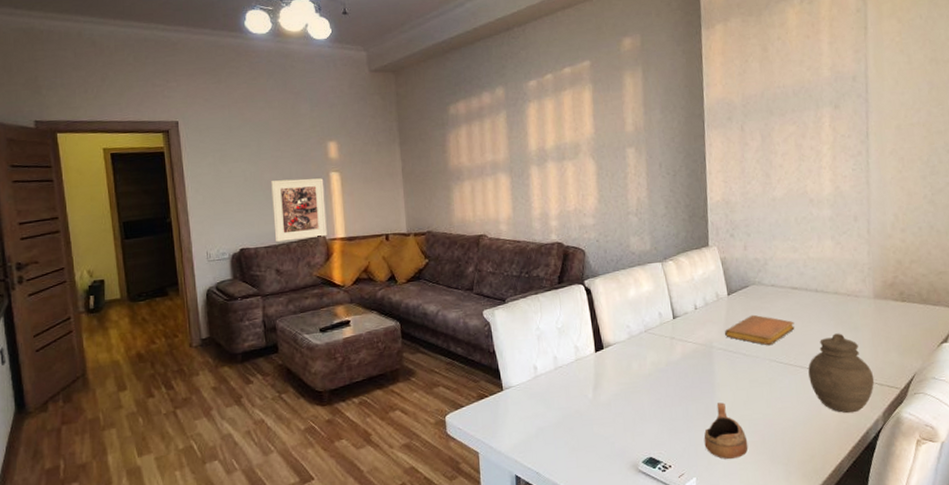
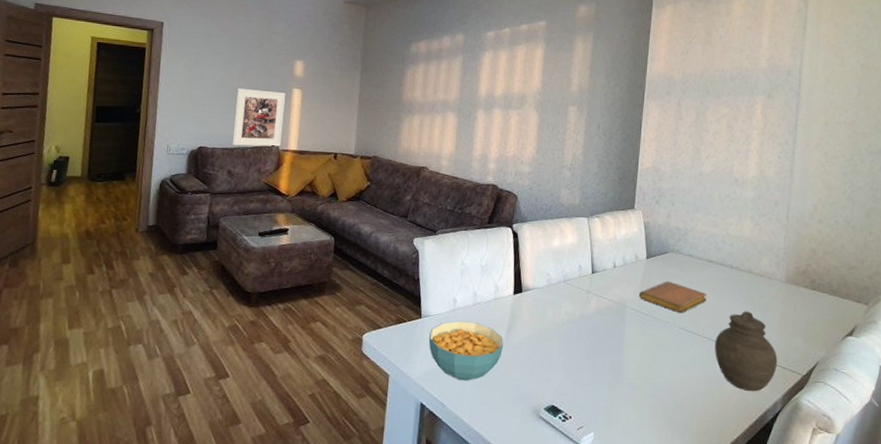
cereal bowl: none [514,386,592,447] -> present [429,320,503,381]
cup: present [704,402,749,460] -> none [606,362,648,420]

